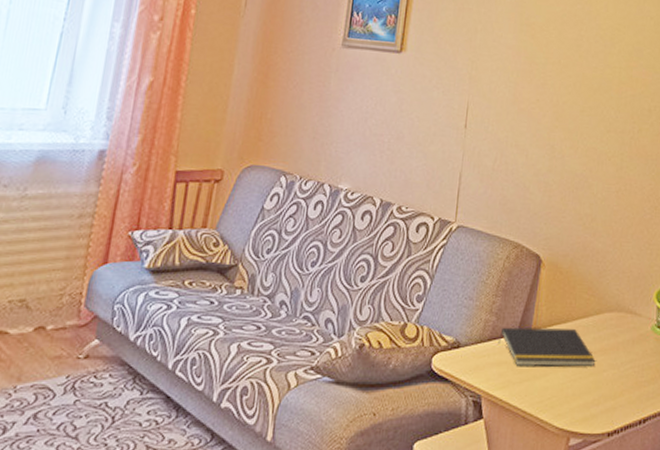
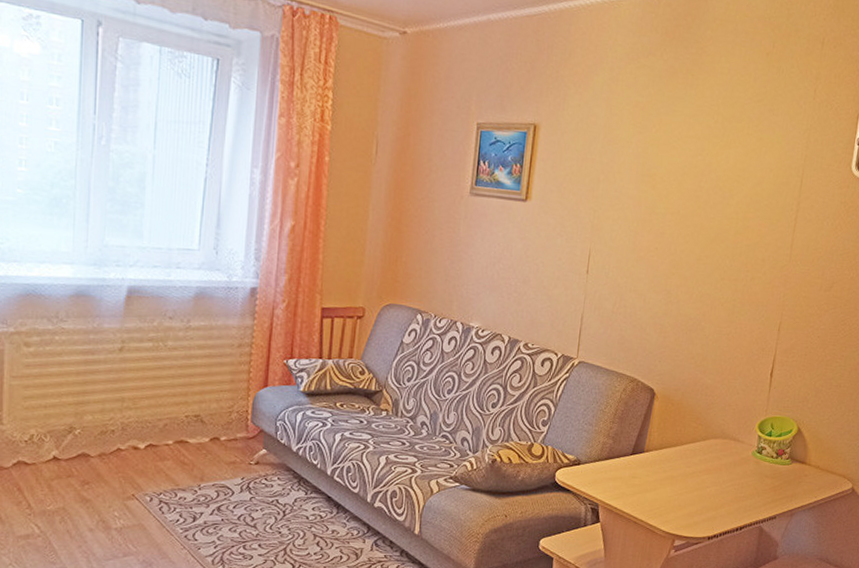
notepad: present [498,327,596,367] -> none [614,449,701,483]

